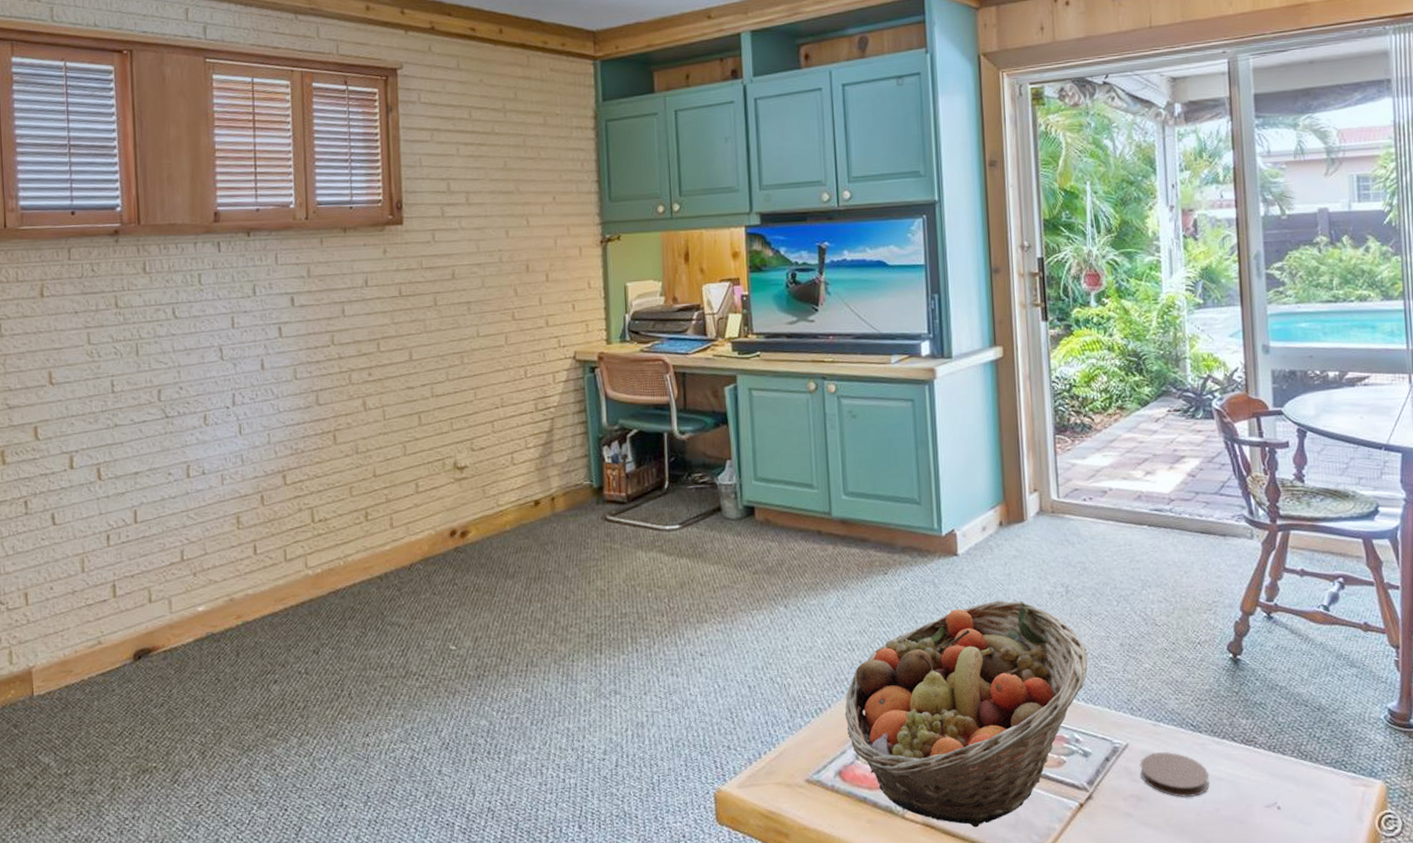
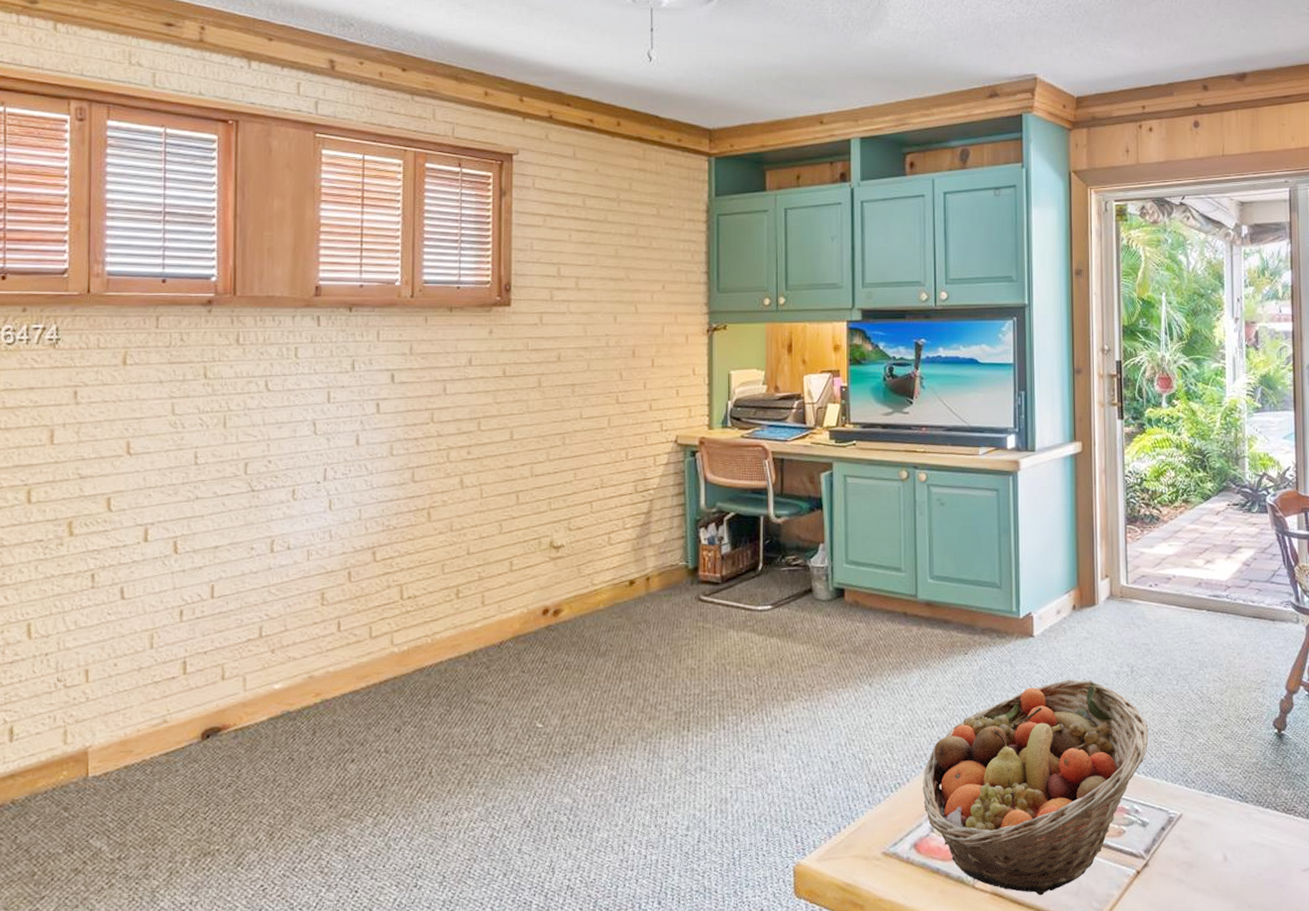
coaster: present [1140,752,1210,797] -> none [1192,821,1254,863]

